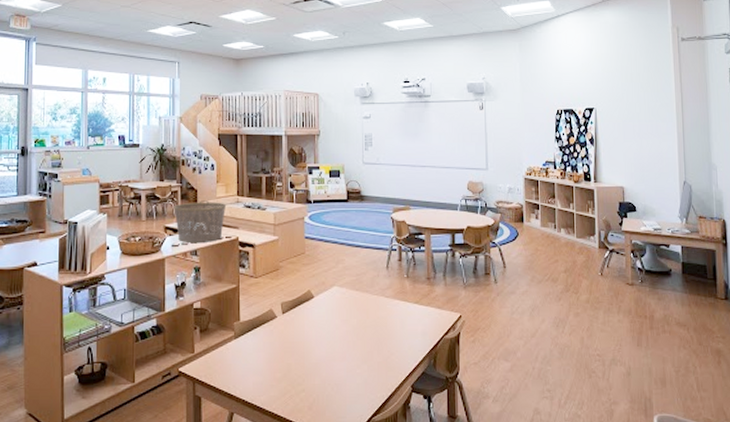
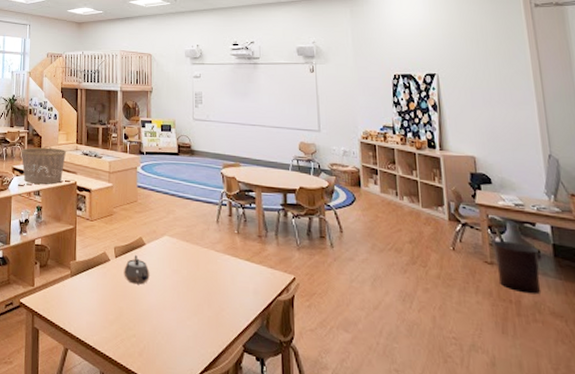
teapot: none [292,308,319,339] -> present [124,254,150,285]
waste bin: none [633,264,671,309] -> present [491,241,541,294]

